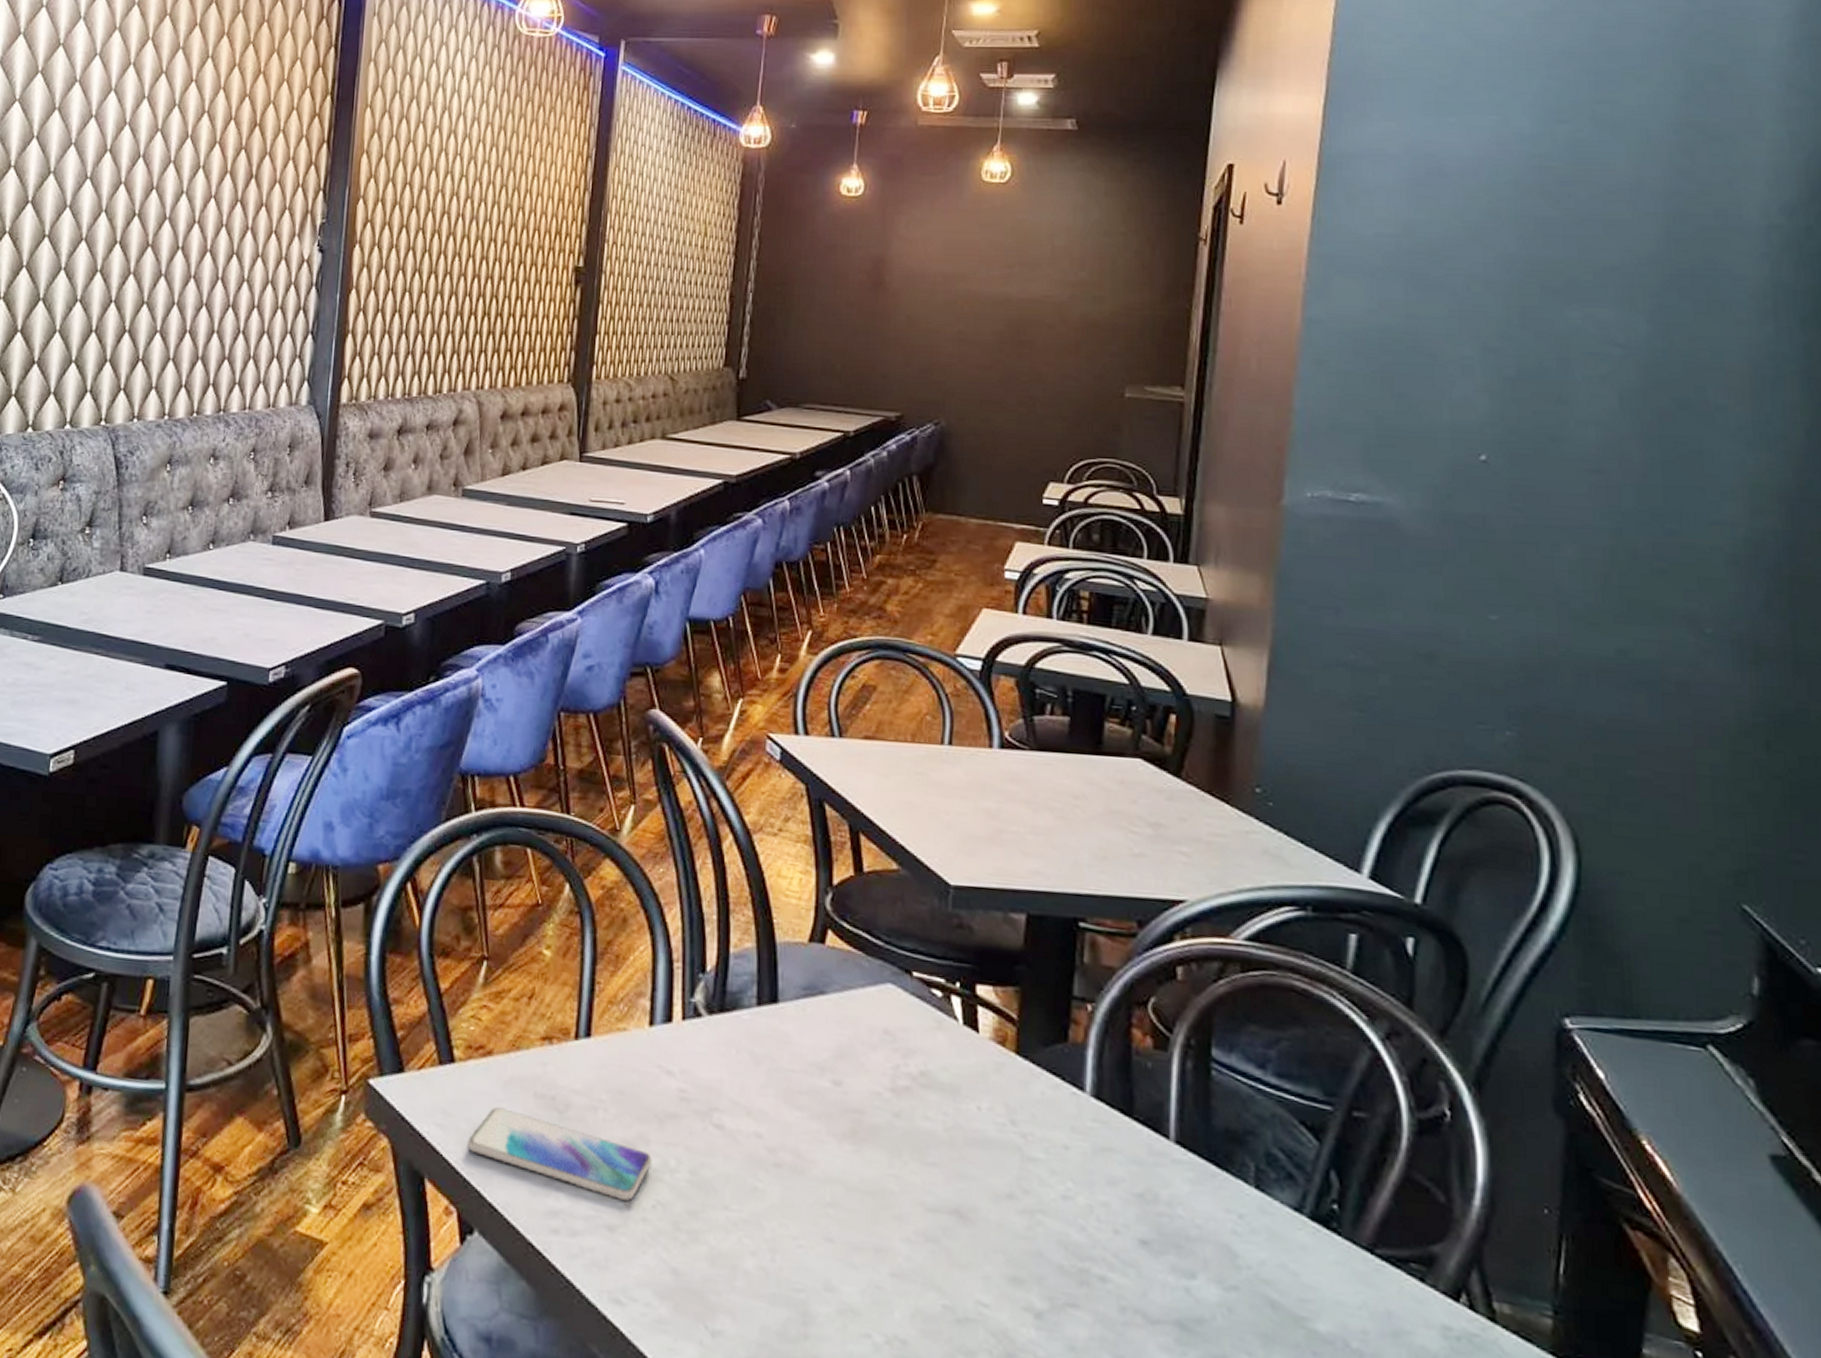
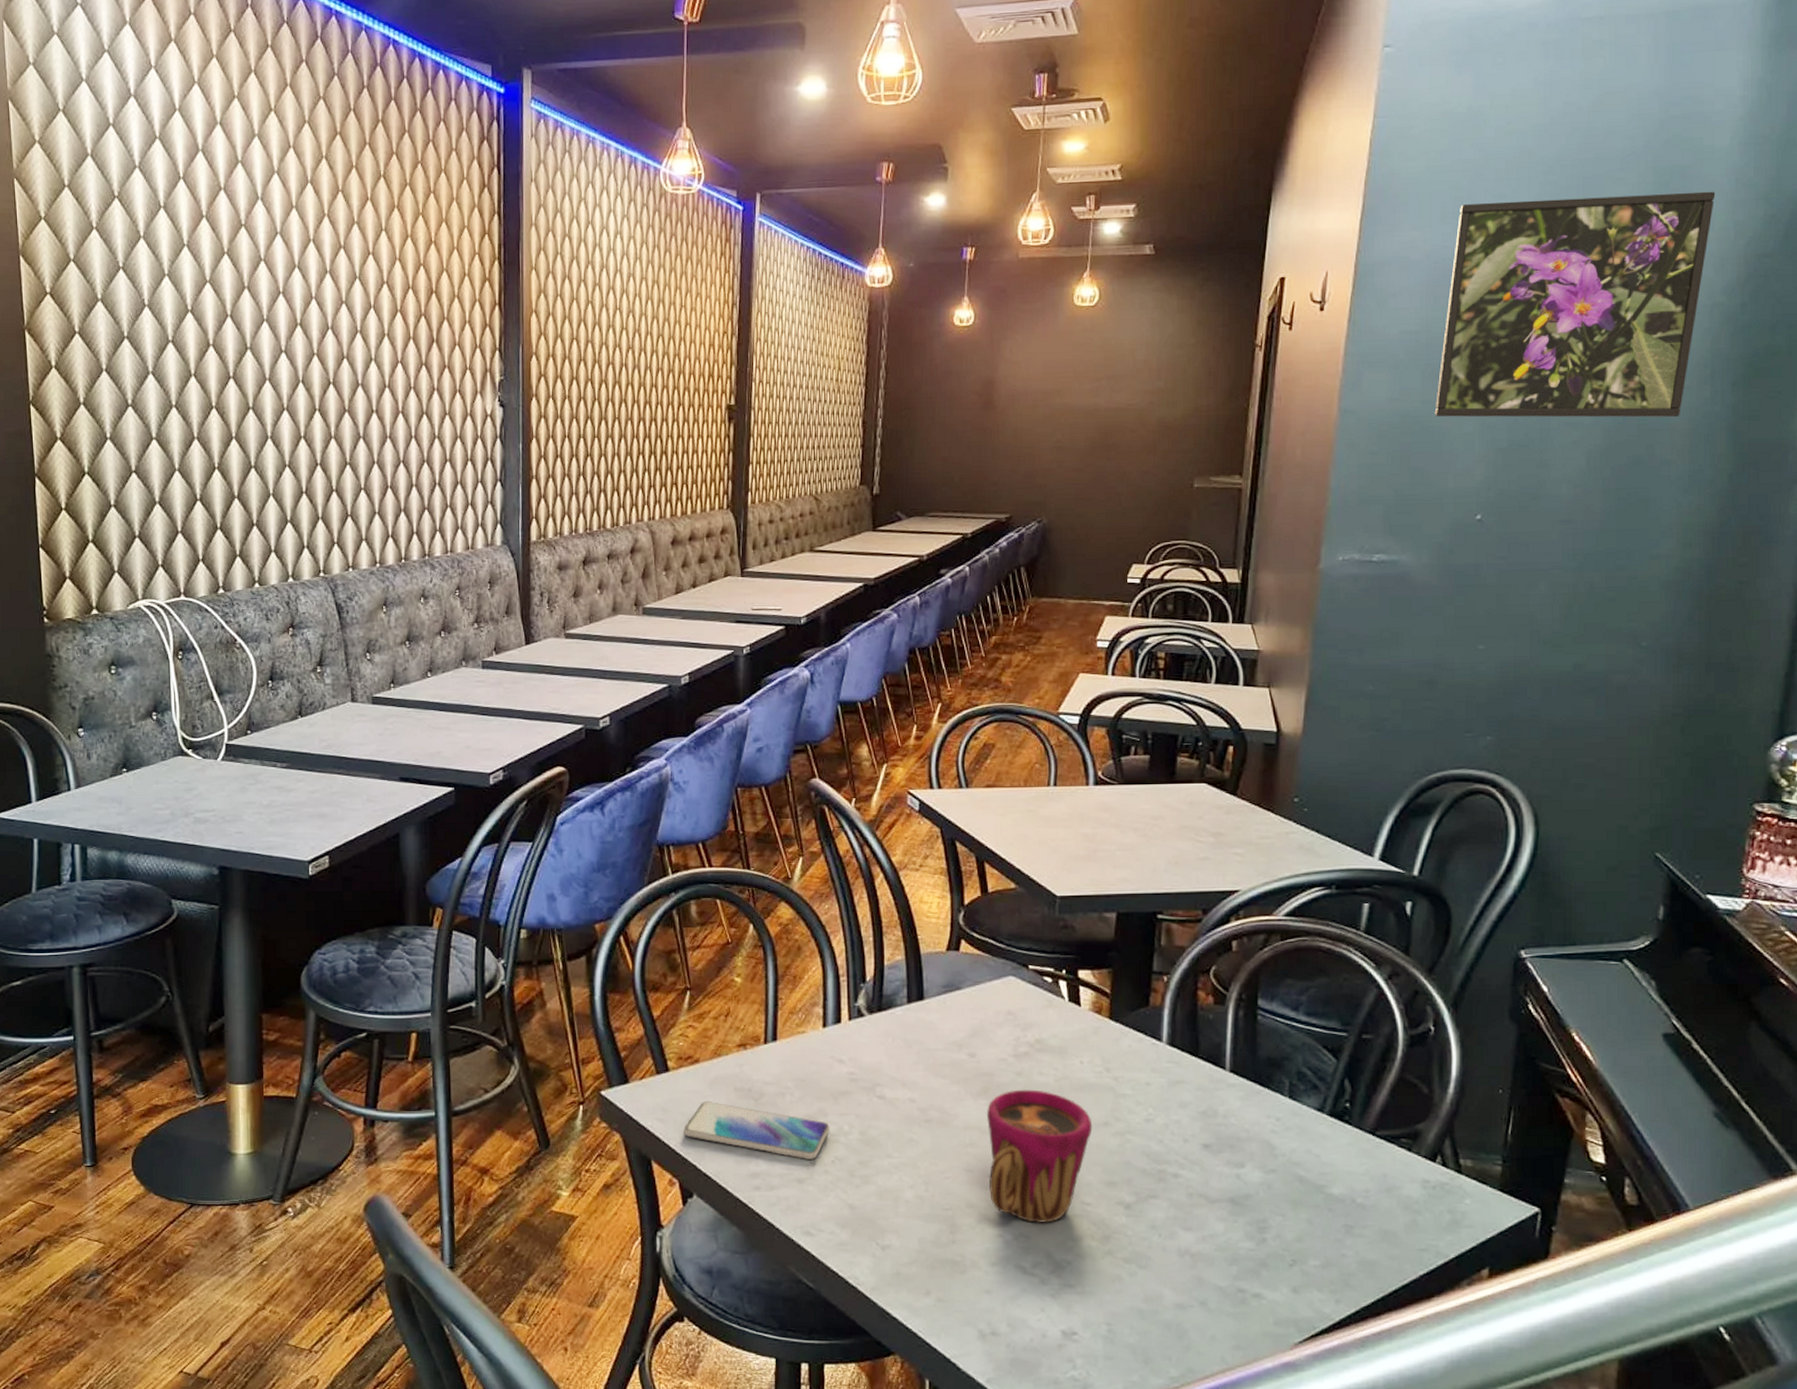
cup: none [854,1136,993,1326] -> present [987,1089,1093,1223]
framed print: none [1422,94,1764,356] -> present [1434,191,1716,418]

